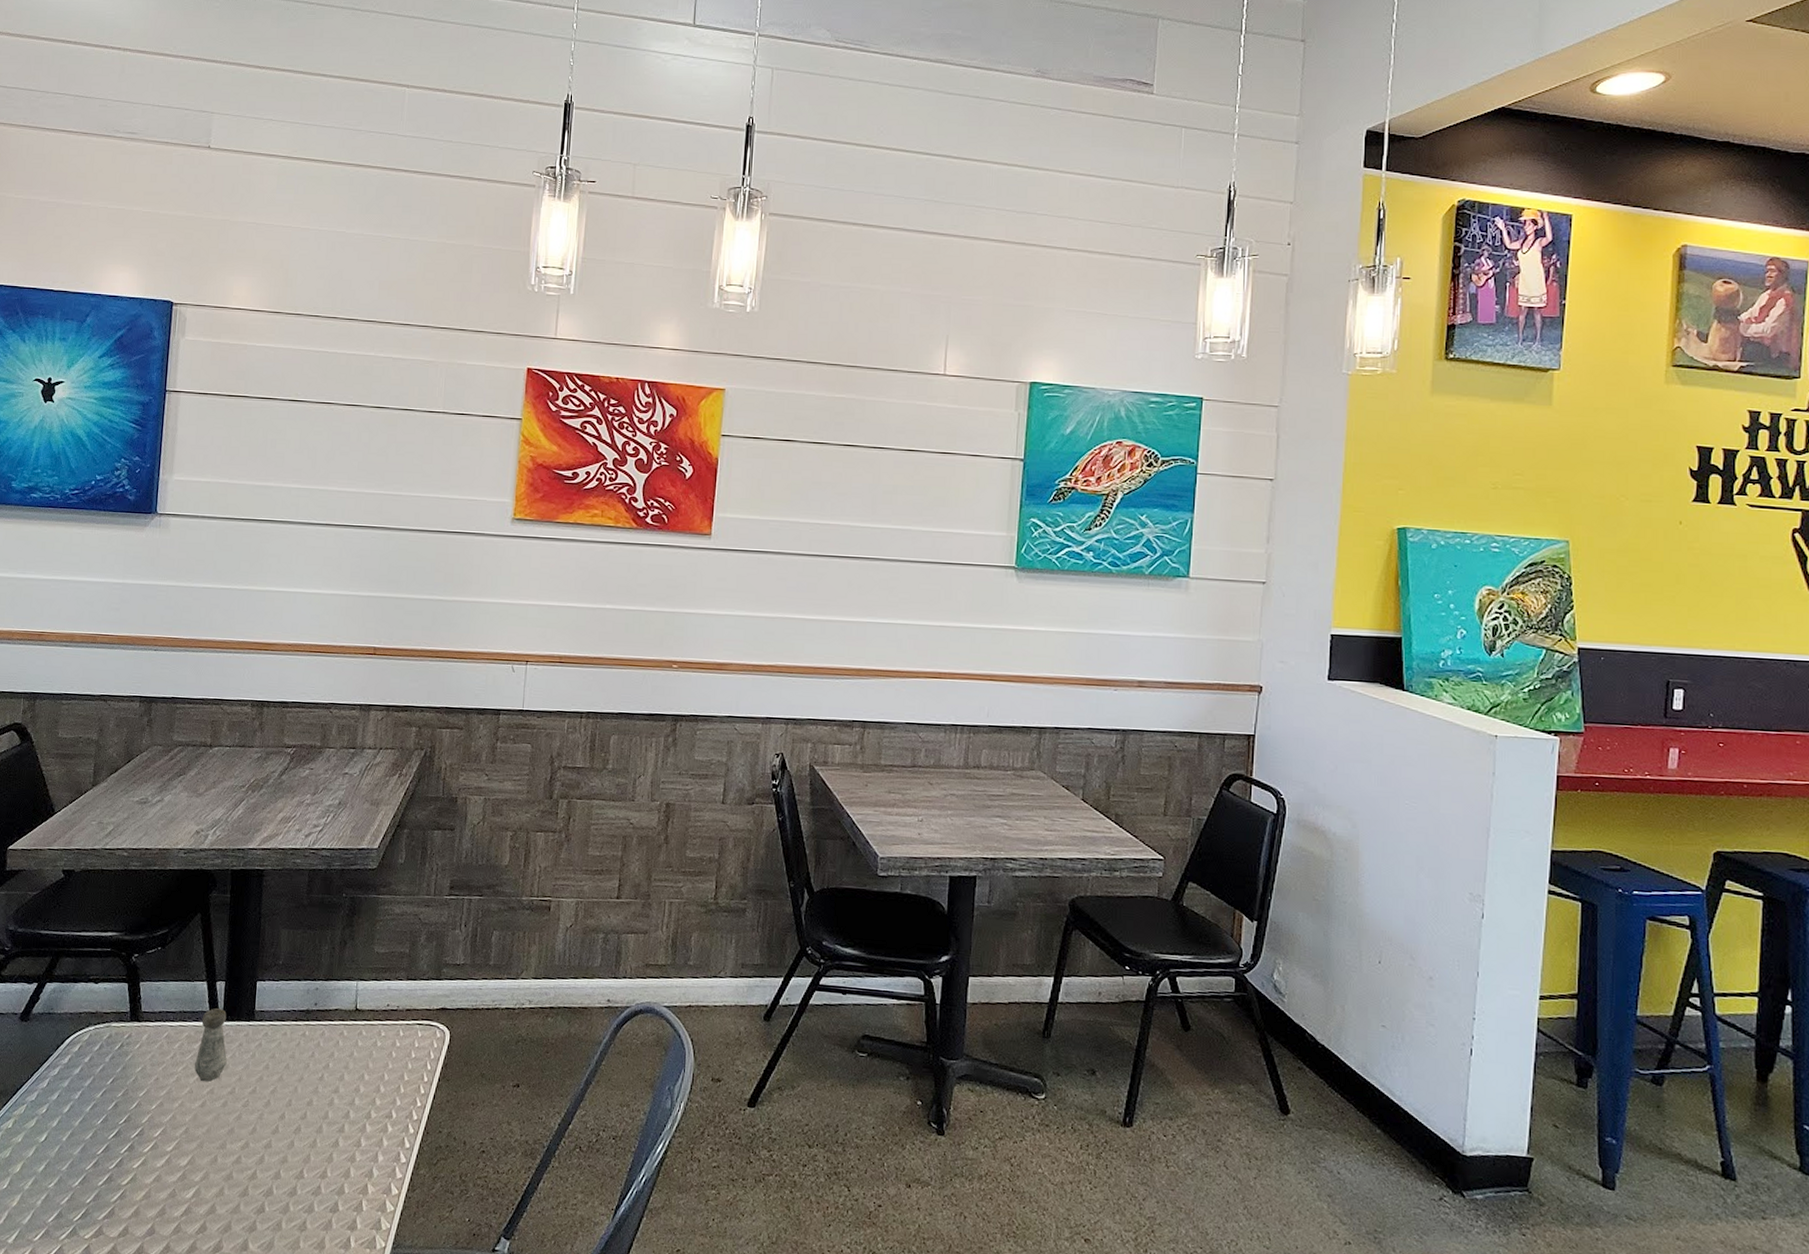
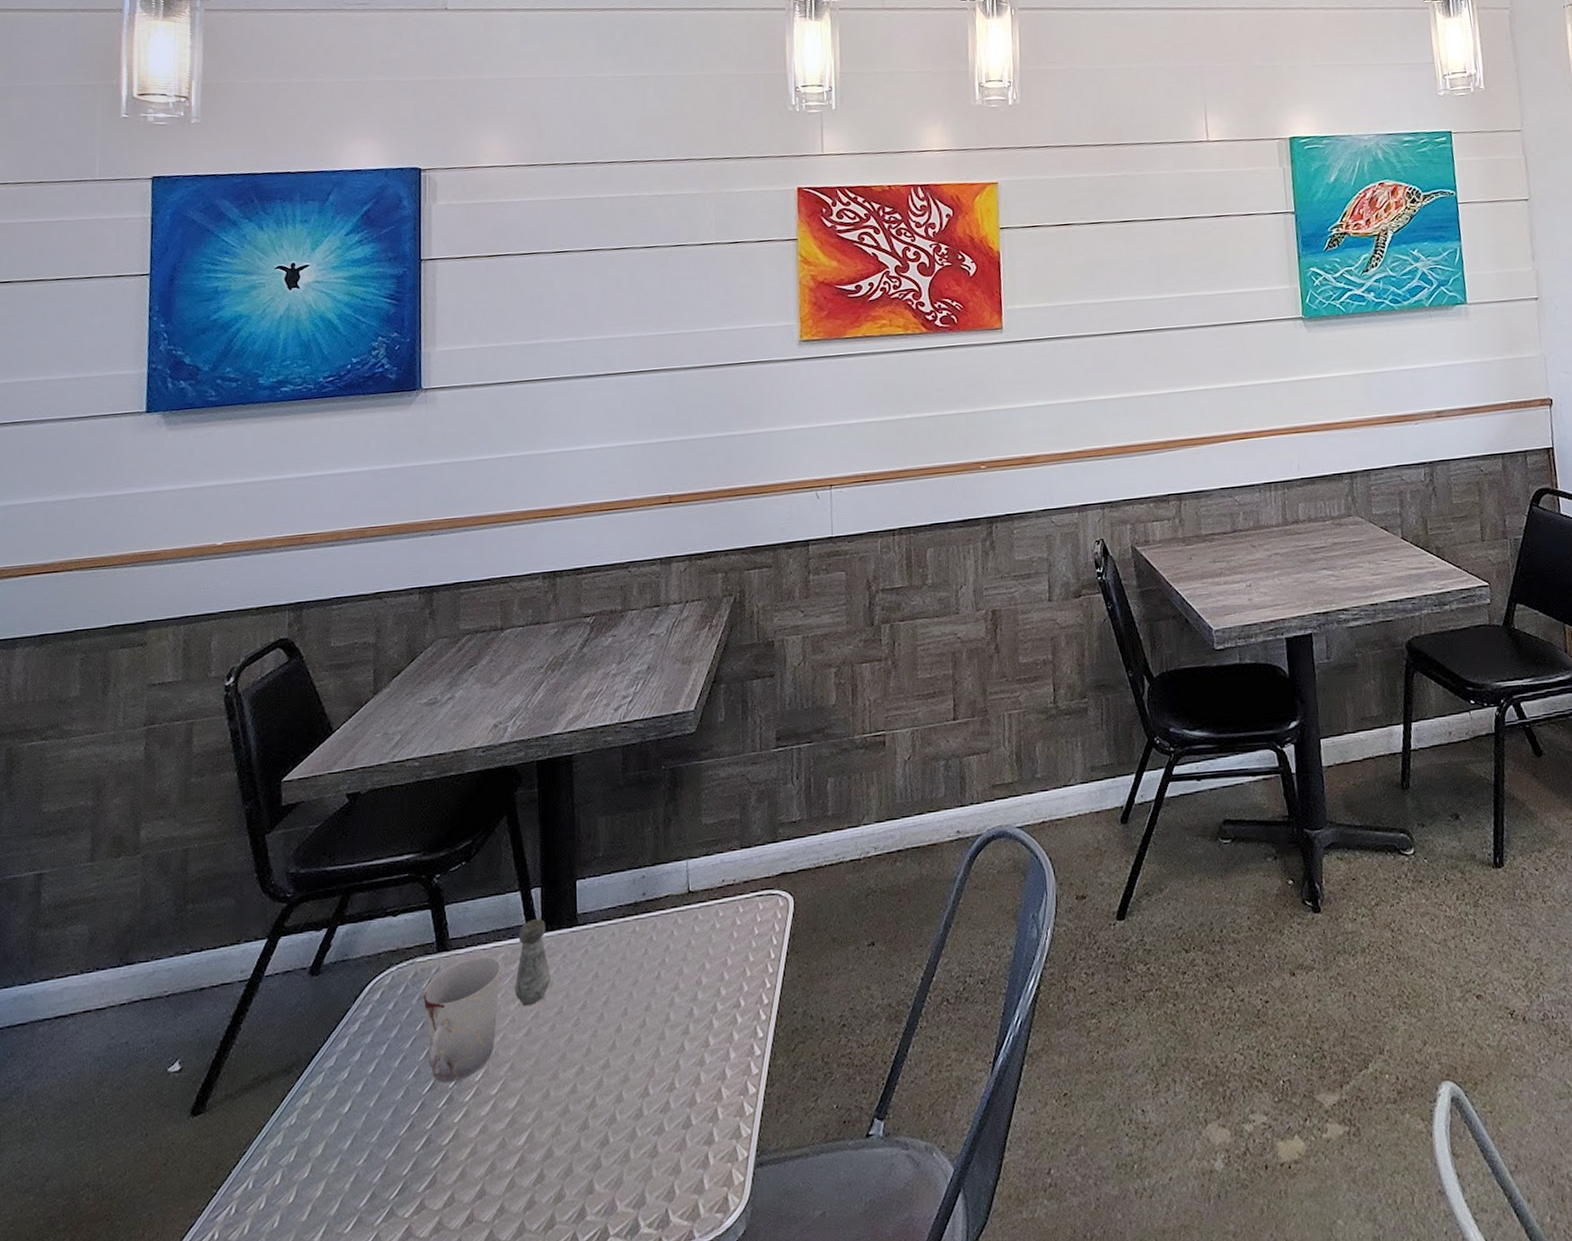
cup: none [115,1031,185,1134] -> present [423,956,502,1083]

